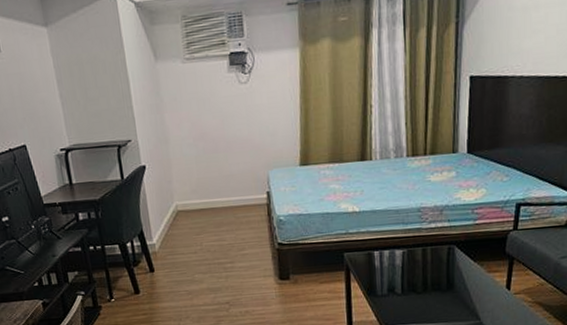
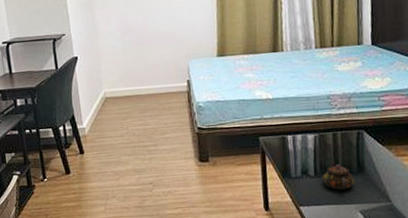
teapot: none [410,278,443,309] -> present [322,161,355,190]

